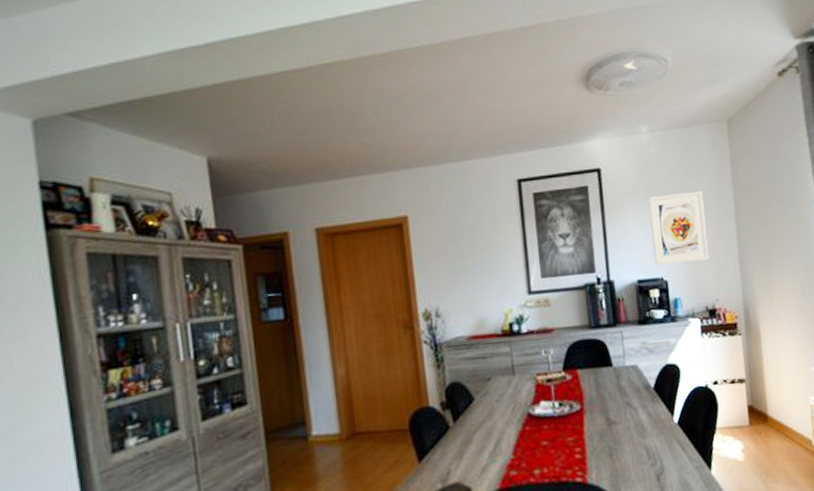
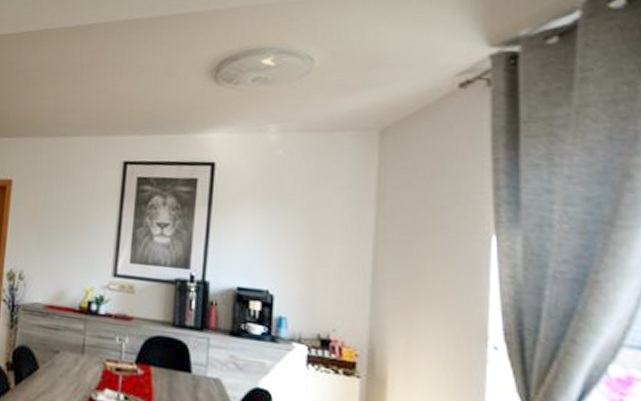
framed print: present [648,190,709,265] -> none [261,201,334,282]

